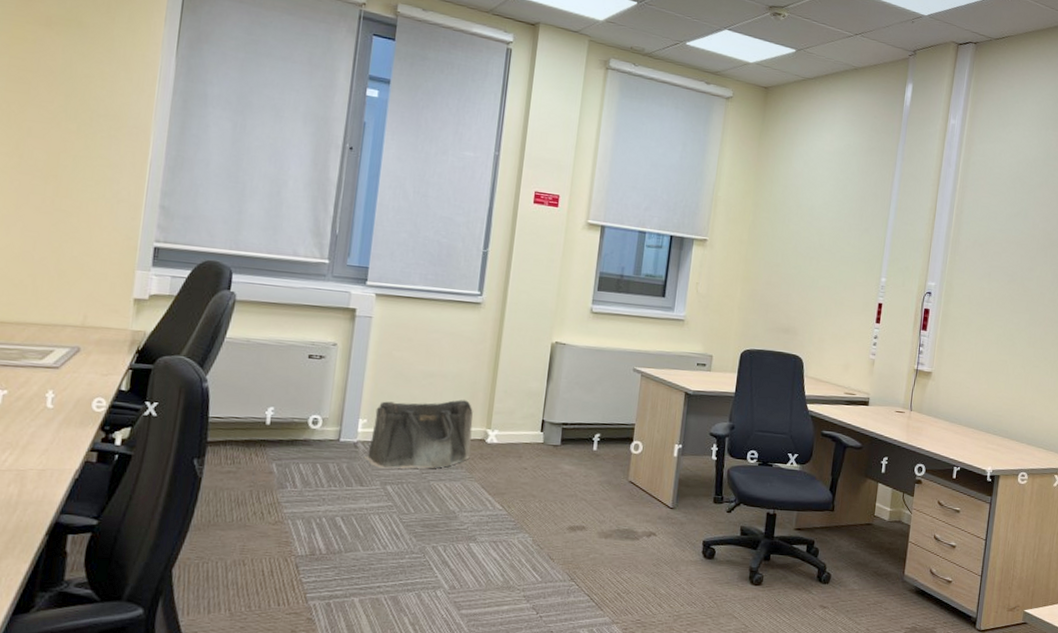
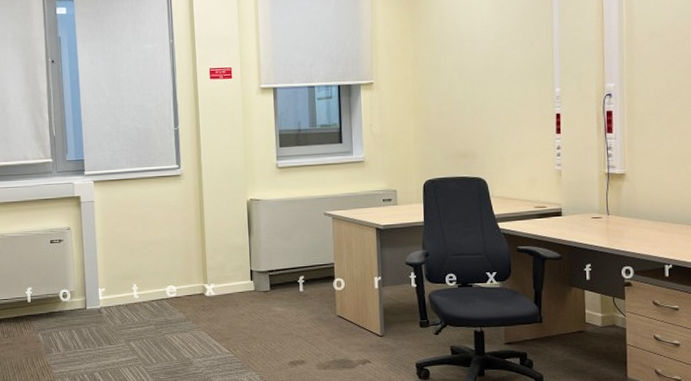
saddlebag: present [364,399,473,469] -> none [108,261,194,328]

